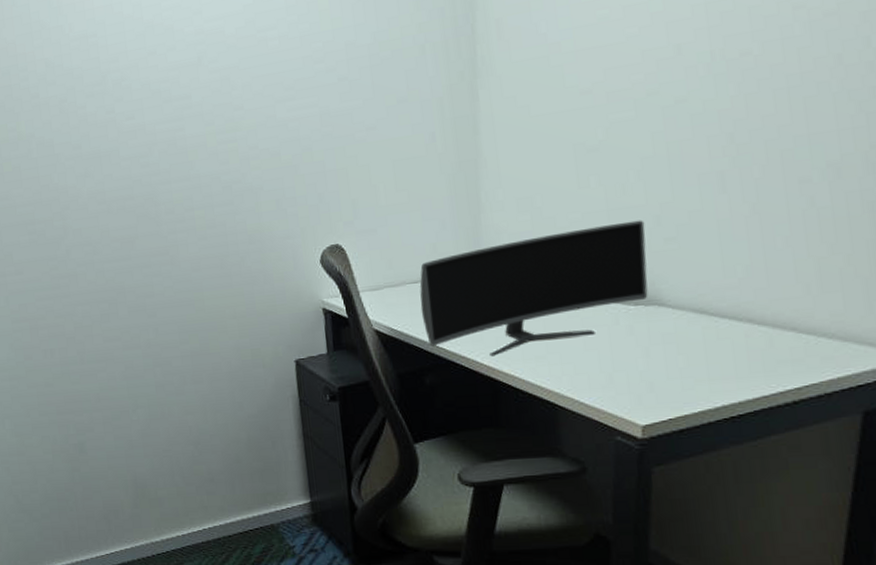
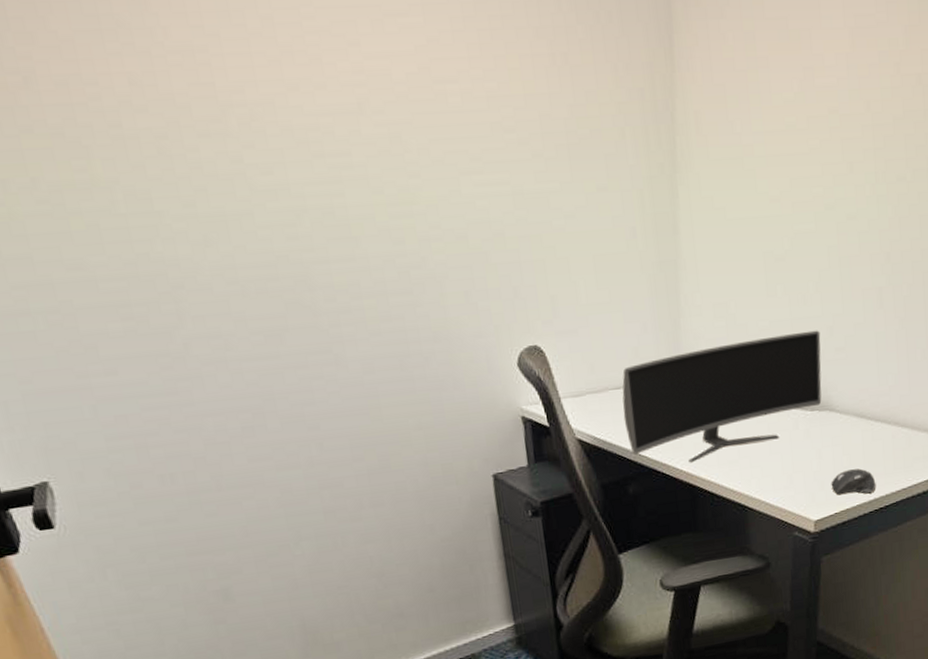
computer mouse: none [662,370,725,400] -> present [831,468,876,495]

